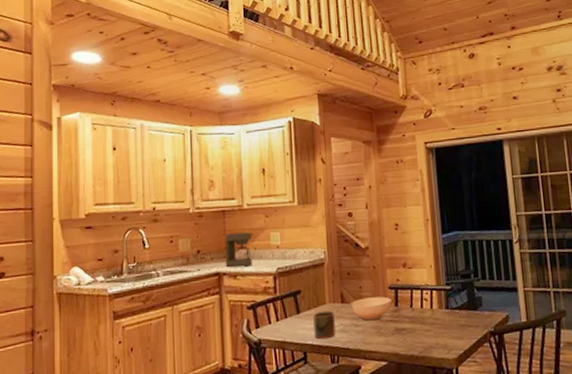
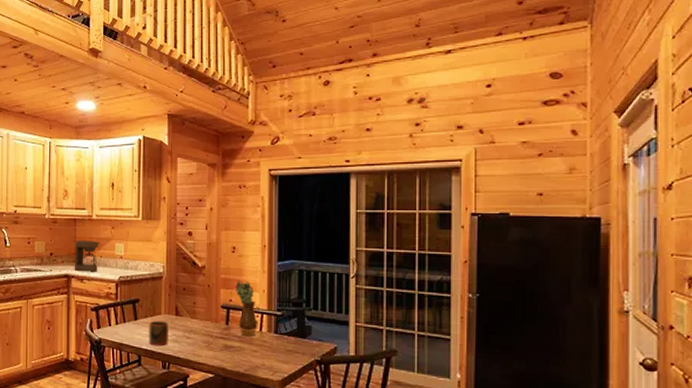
bowl: present [351,296,393,321] -> none [184,313,224,335]
vase: none [401,257,429,317] -> present [235,279,258,337]

